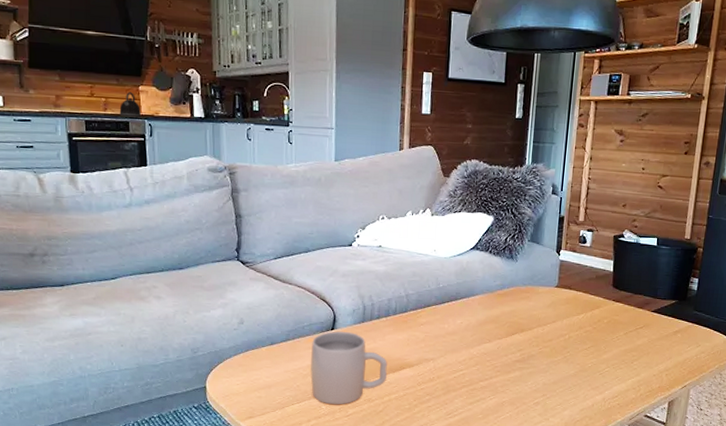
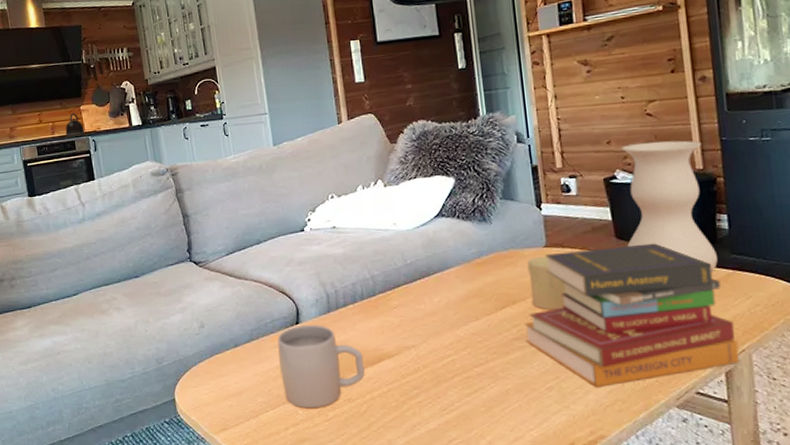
books: none [525,293,684,406] -> present [524,243,740,387]
candle: none [537,294,566,341] -> present [527,256,566,311]
vase: none [620,210,693,324] -> present [621,140,718,273]

